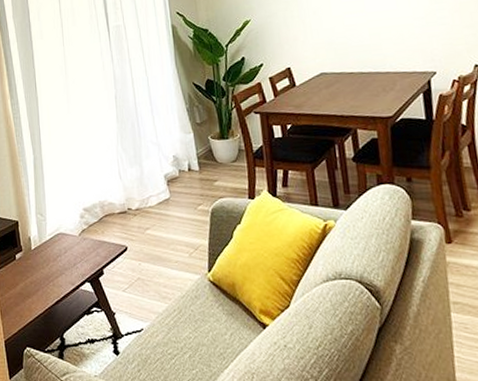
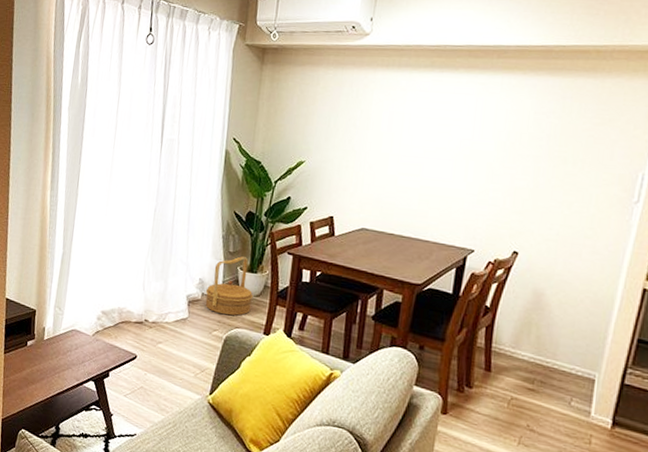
woven basket: none [181,125,231,187] -> present [205,256,254,316]

